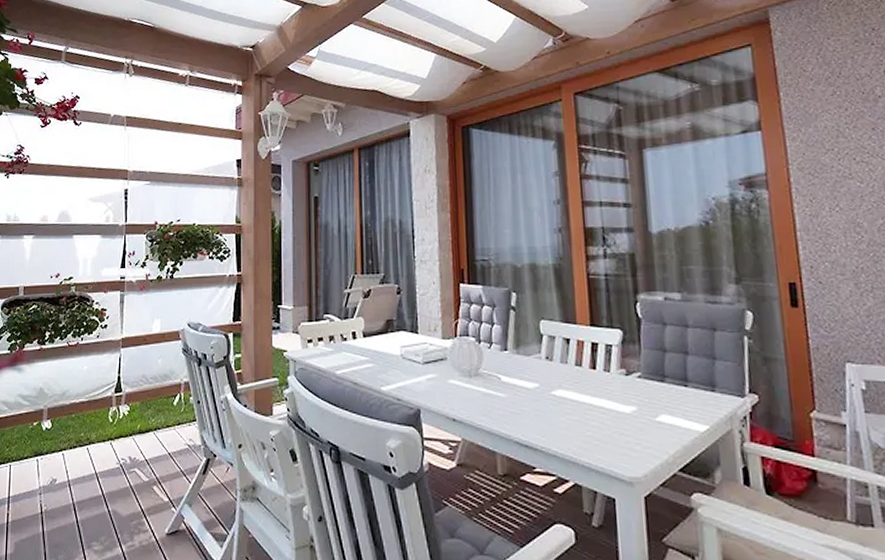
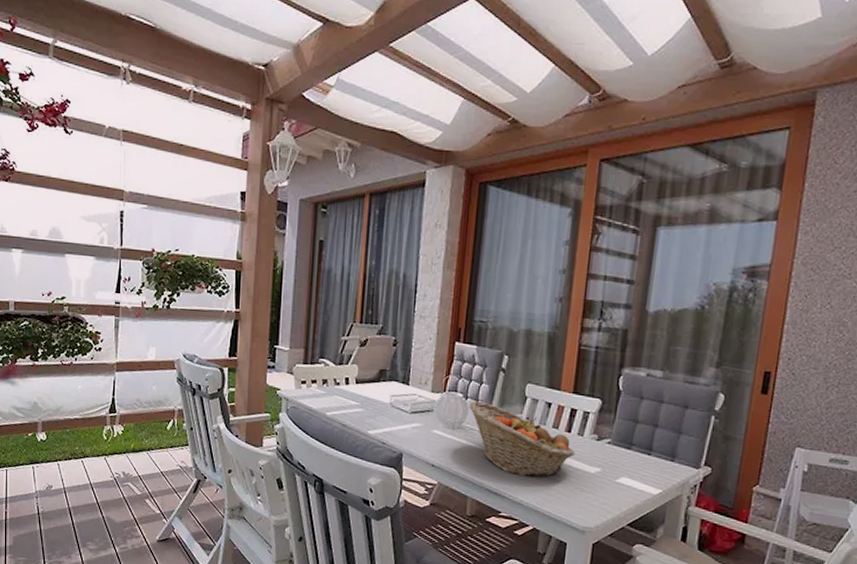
fruit basket: none [482,344,605,424] -> present [468,401,575,477]

